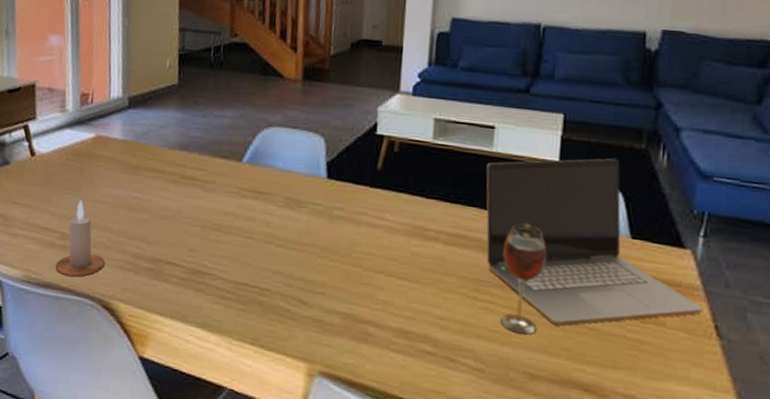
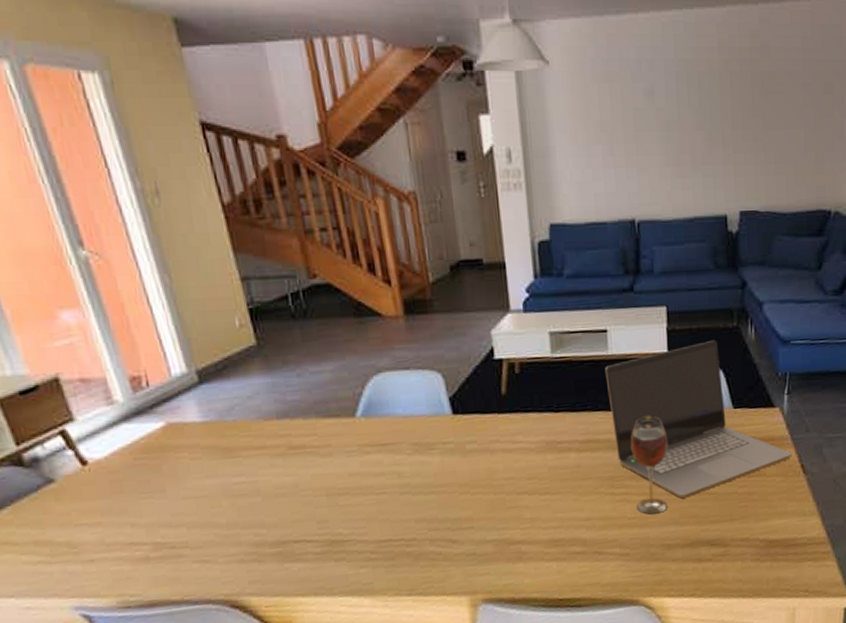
candle: present [55,200,105,277] -> none [157,502,221,588]

